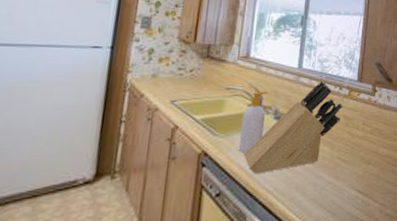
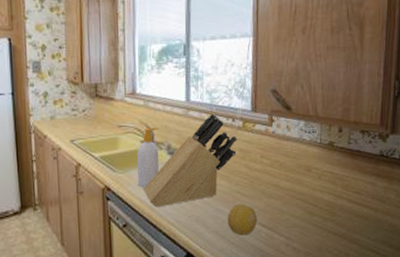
fruit: none [326,170,355,203] -> present [228,204,257,236]

